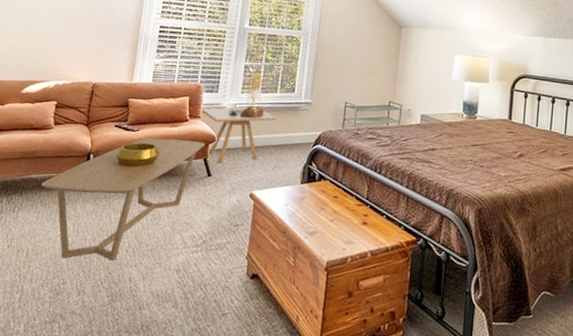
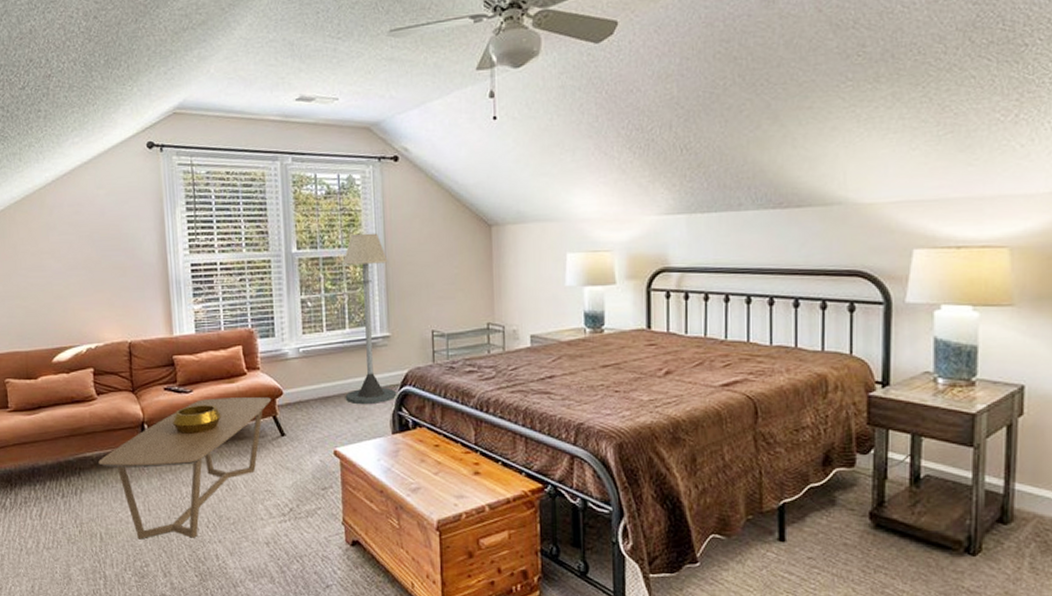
side table: present [200,106,277,163] -> none [257,350,350,420]
table lamp: present [229,69,264,118] -> none [292,302,334,363]
floor lamp: none [267,19,319,157] -> present [342,233,397,405]

